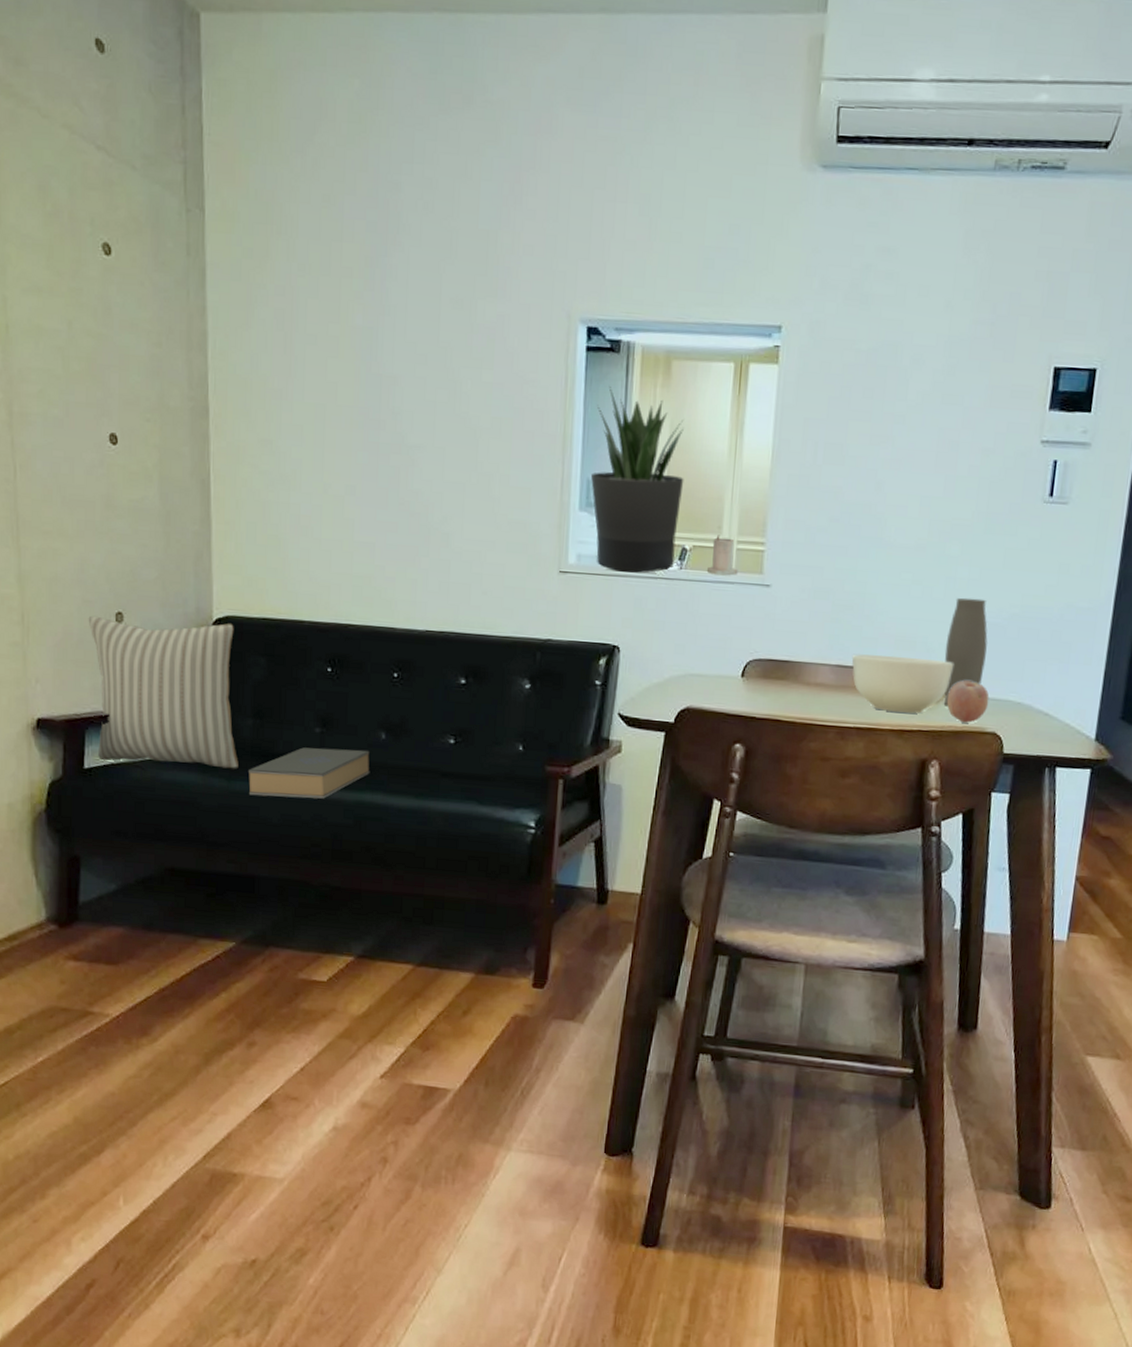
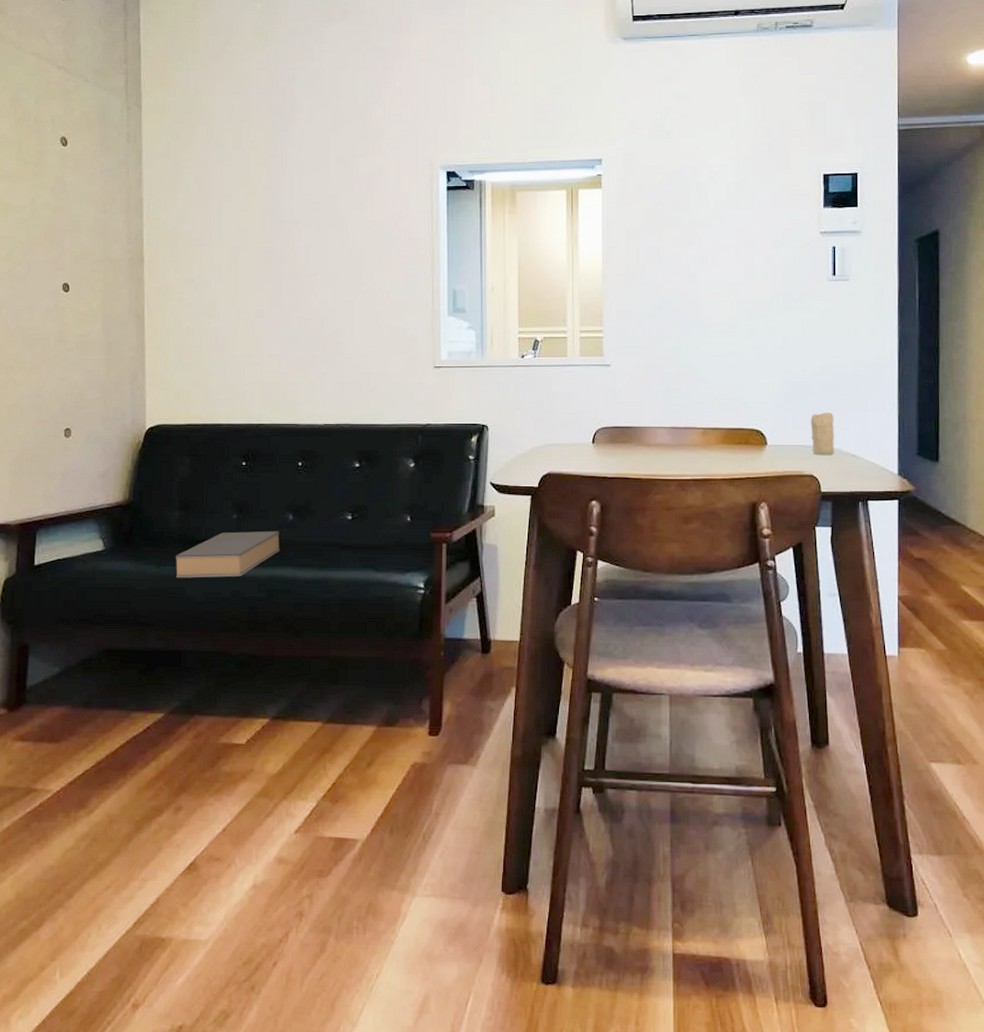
pillow: present [88,615,239,771] -> none [41,431,167,557]
planter: present [591,386,684,573] -> none [456,216,532,363]
candle: present [707,534,738,576] -> none [557,327,582,360]
bowl: present [851,654,954,714] -> none [684,415,771,463]
vase: present [944,597,988,706] -> none [761,363,796,455]
fruit: present [946,680,990,723] -> none [767,432,804,468]
candle: none [998,661,1029,712] -> present [810,413,835,456]

